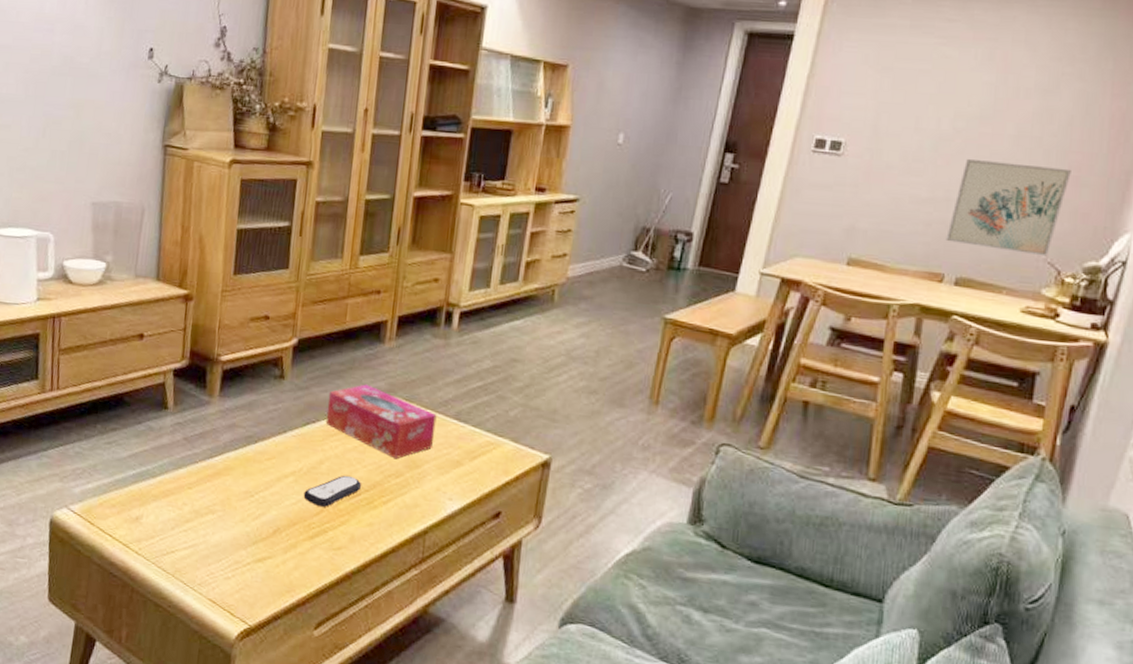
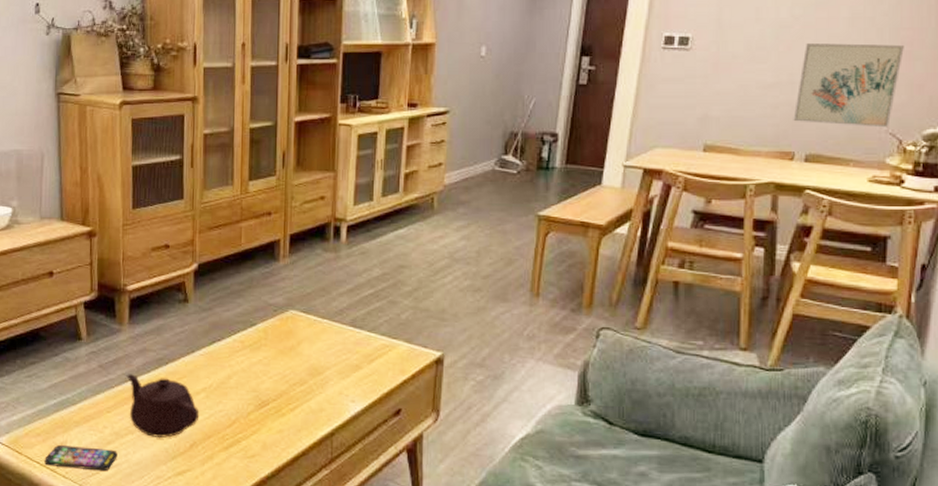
smartphone: none [117,519,196,551] -> present [44,445,118,472]
teapot: none [212,449,287,521] -> present [126,374,200,439]
remote control: present [303,475,361,507] -> none [215,387,268,418]
tissue box: present [325,384,437,460] -> none [230,301,334,369]

